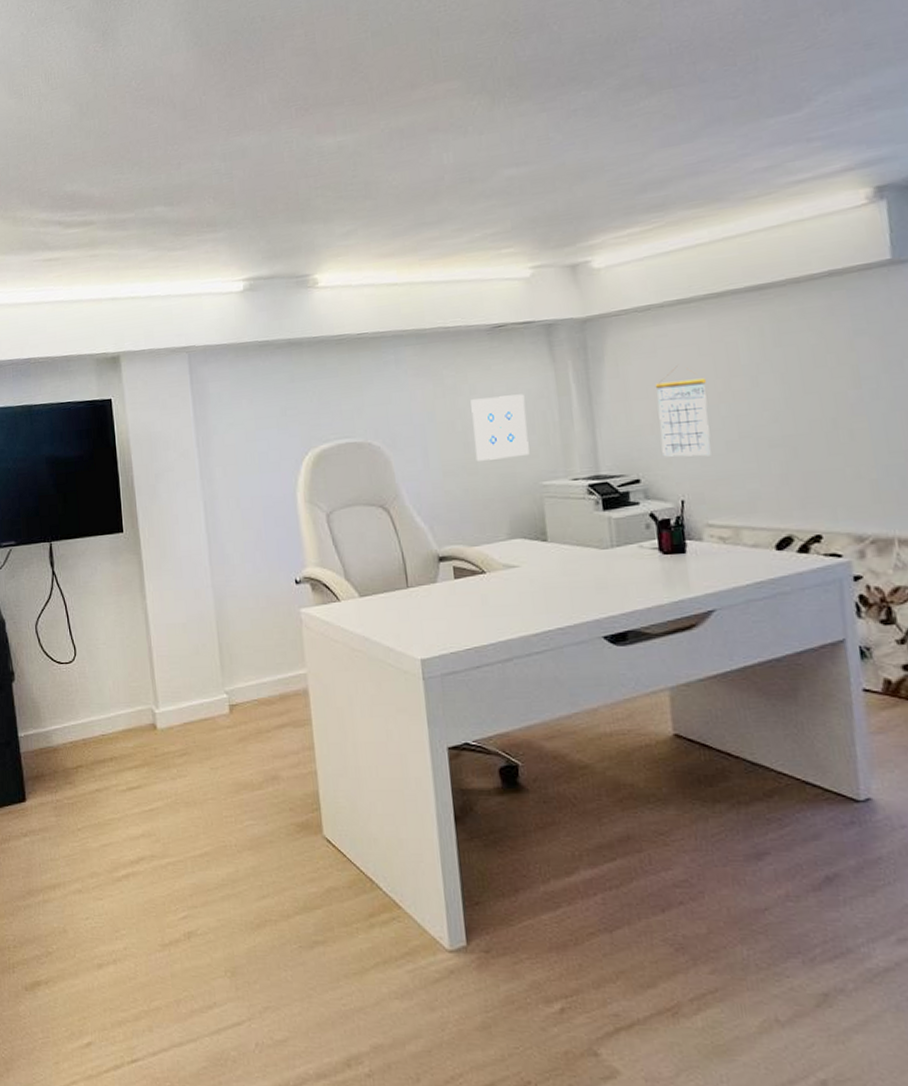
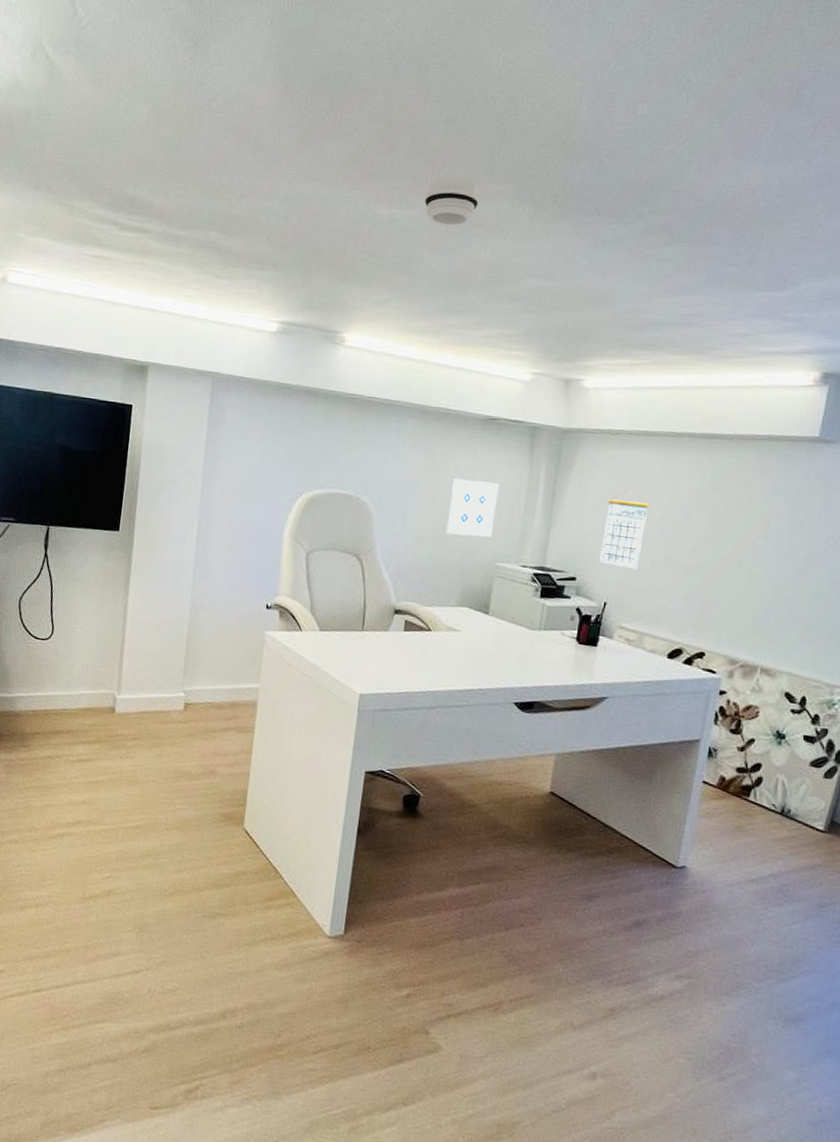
smoke detector: none [368,87,428,140] -> present [424,177,479,226]

